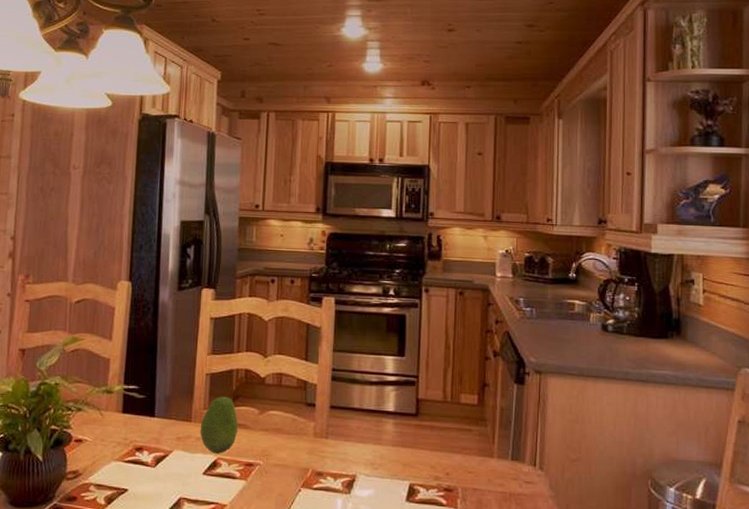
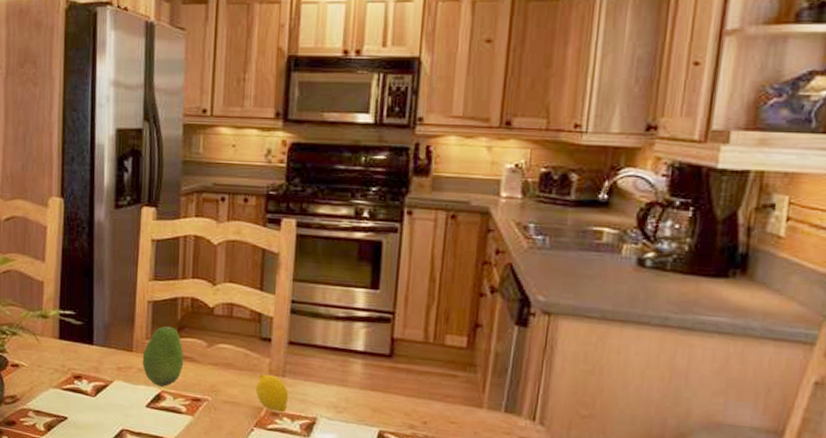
fruit: none [302,437,332,472] -> present [255,374,289,413]

